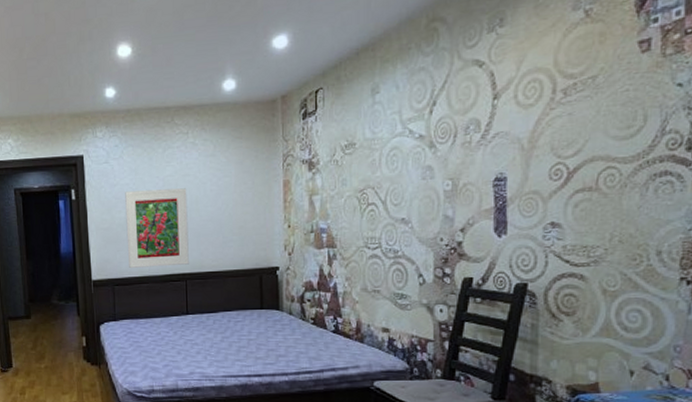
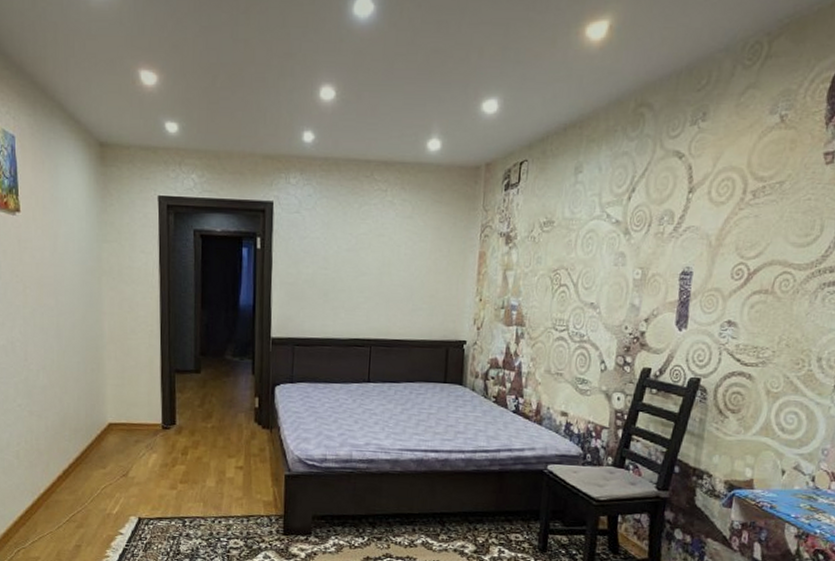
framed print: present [125,188,189,268] -> none [311,246,380,330]

